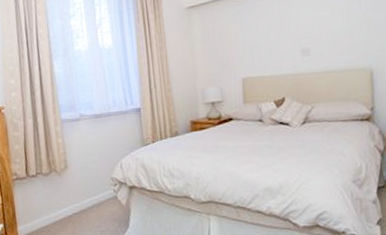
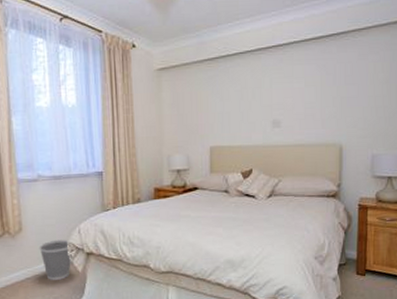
wastebasket: none [84,174,116,214] -> present [39,239,72,280]

